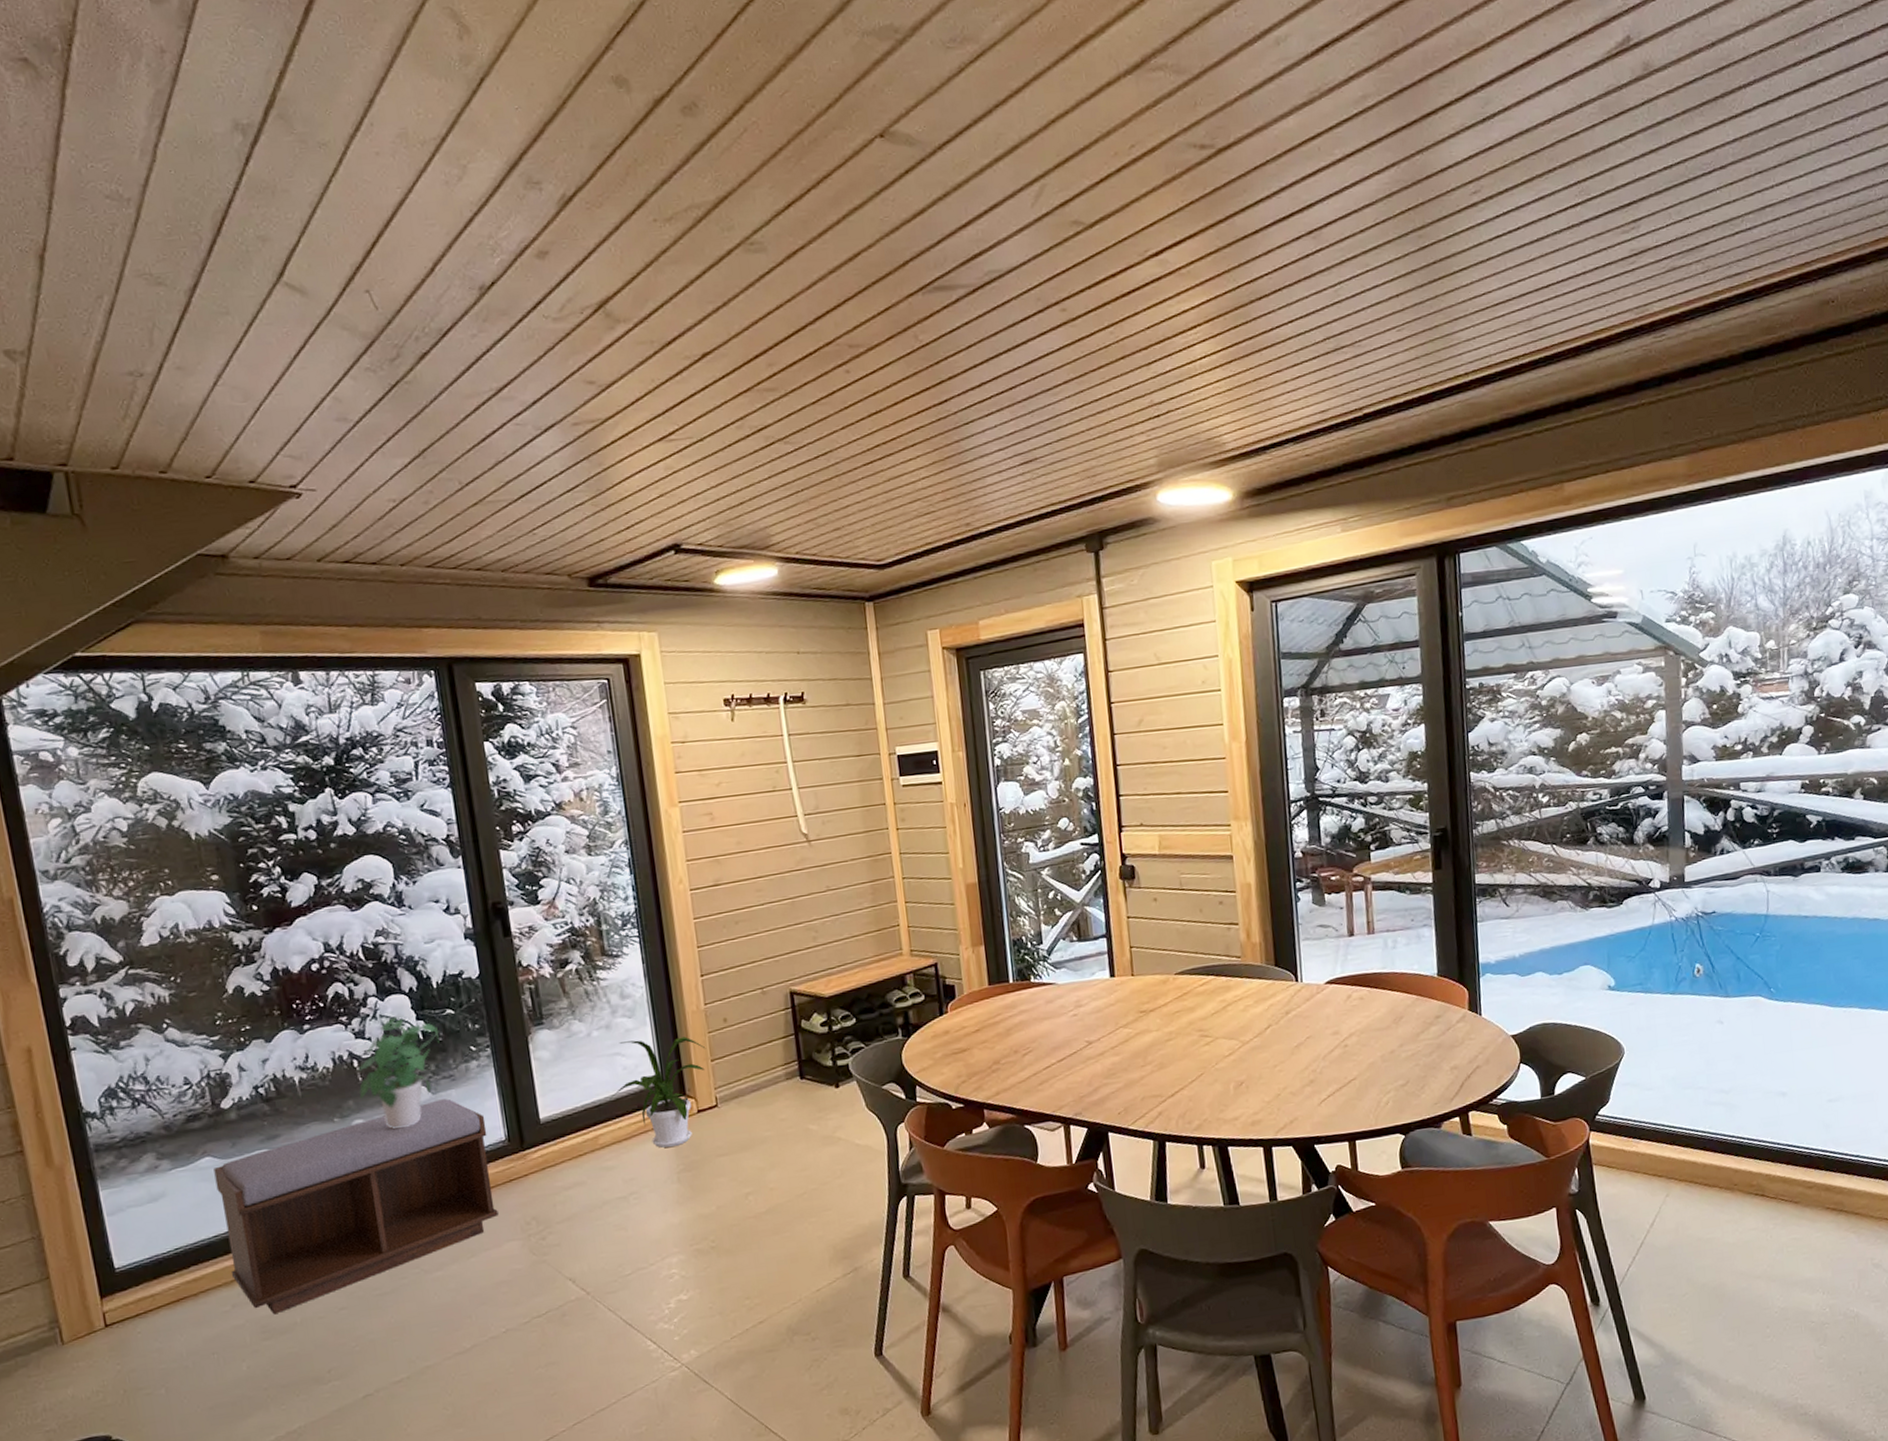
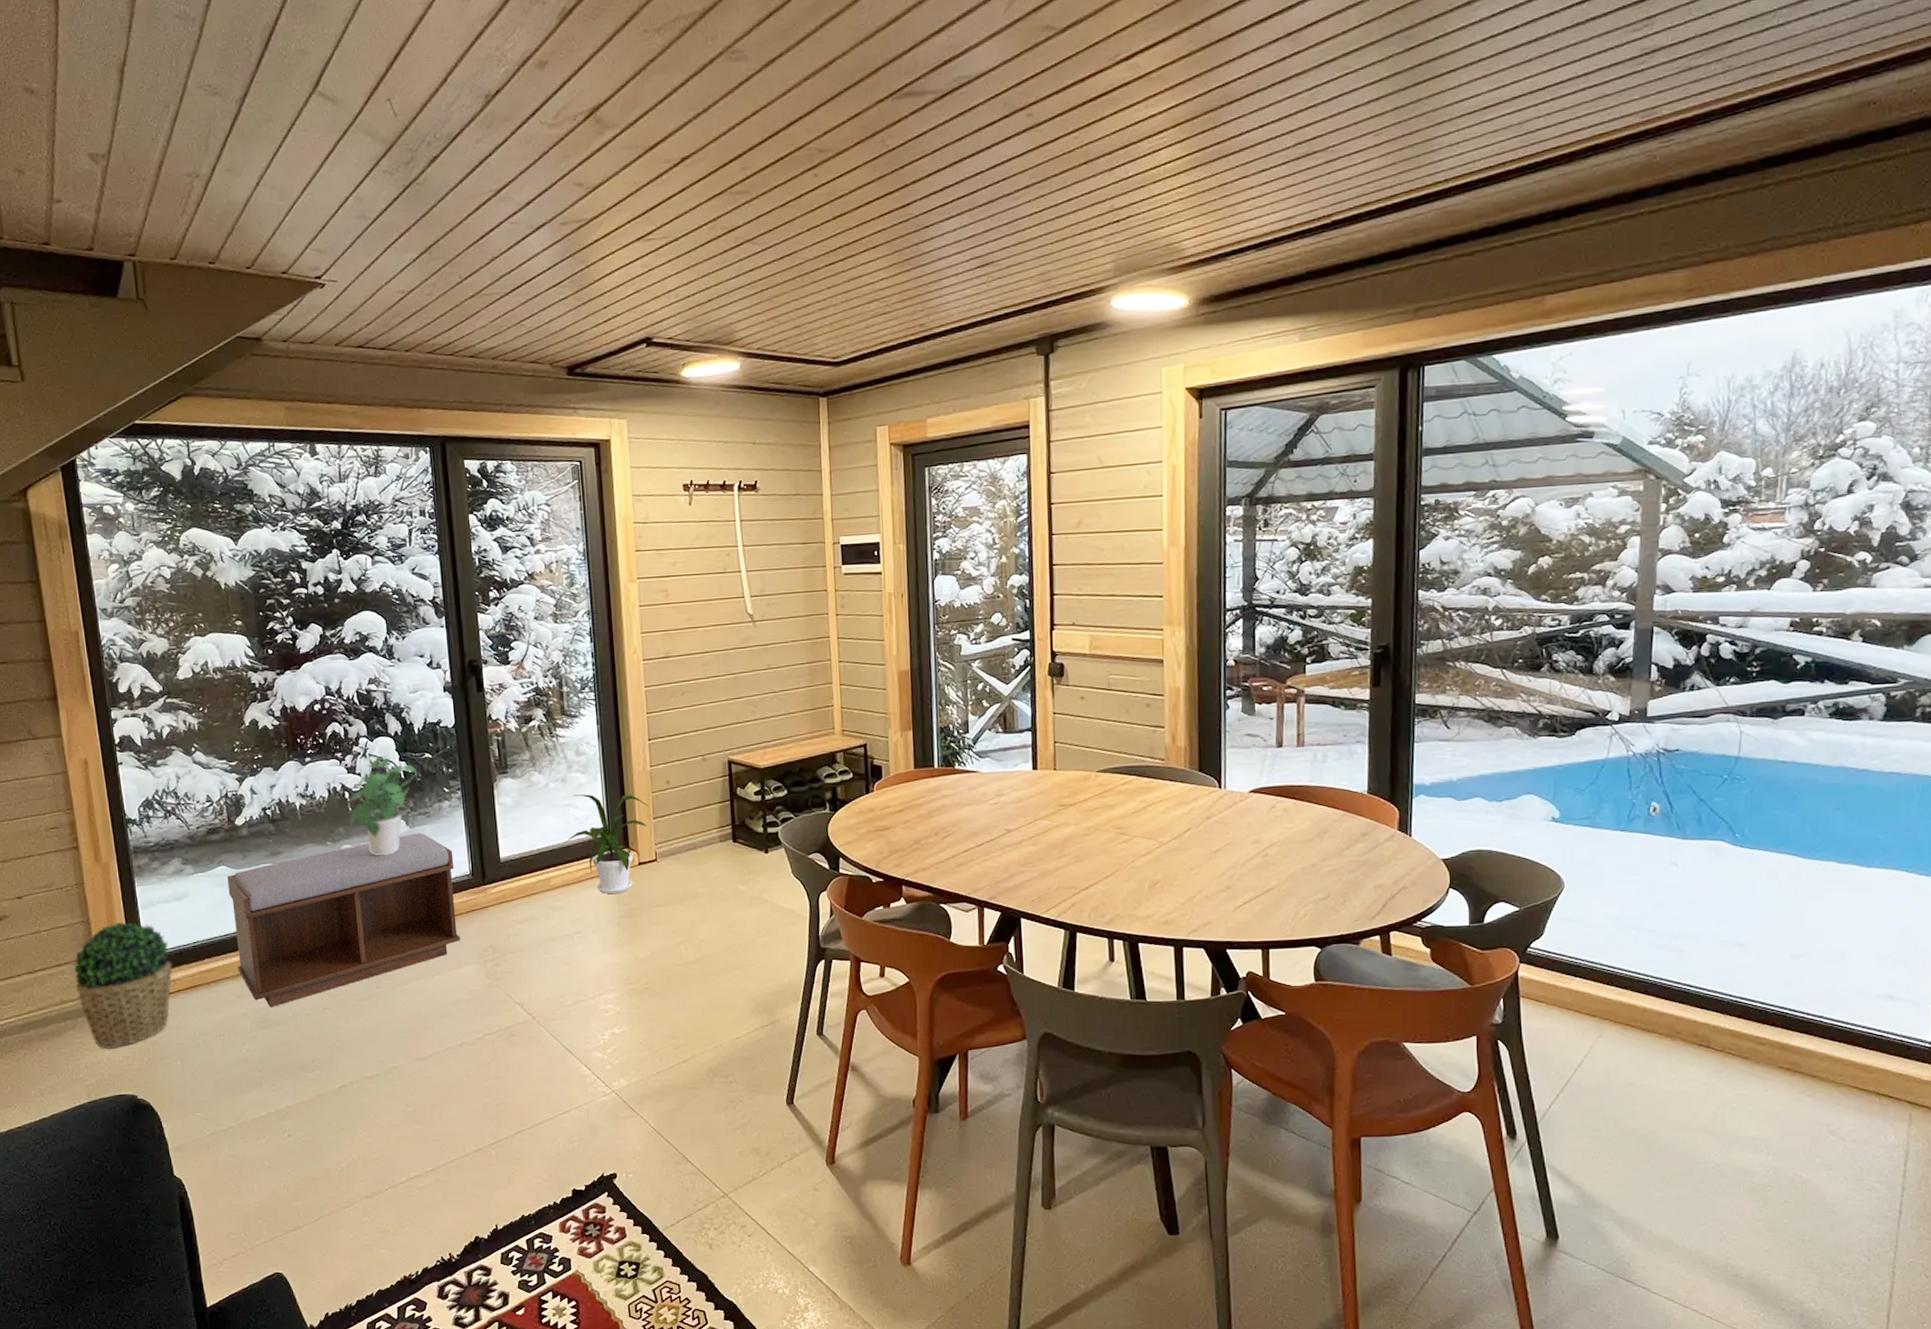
potted plant: none [20,1233,150,1386] -> present [71,921,172,1050]

